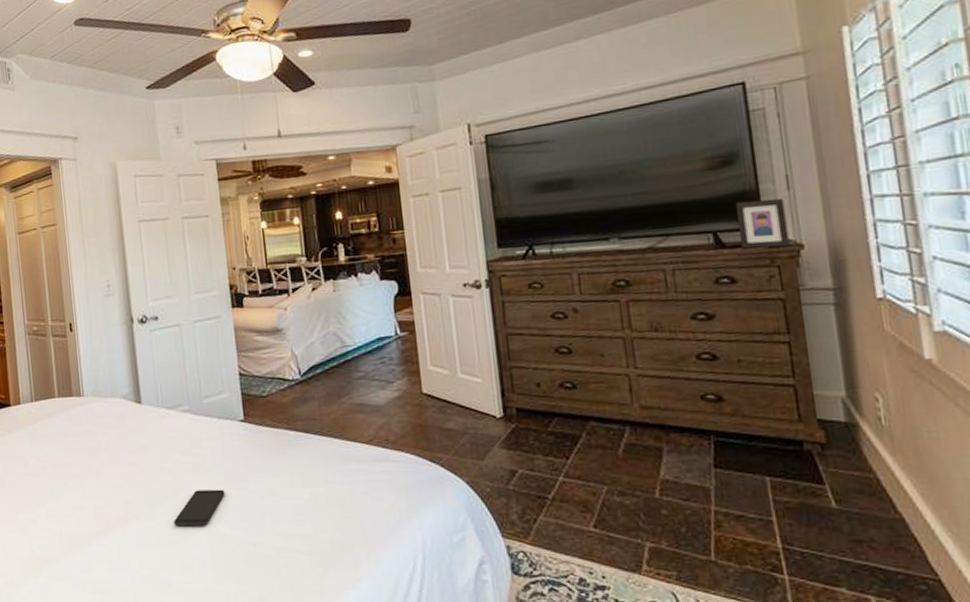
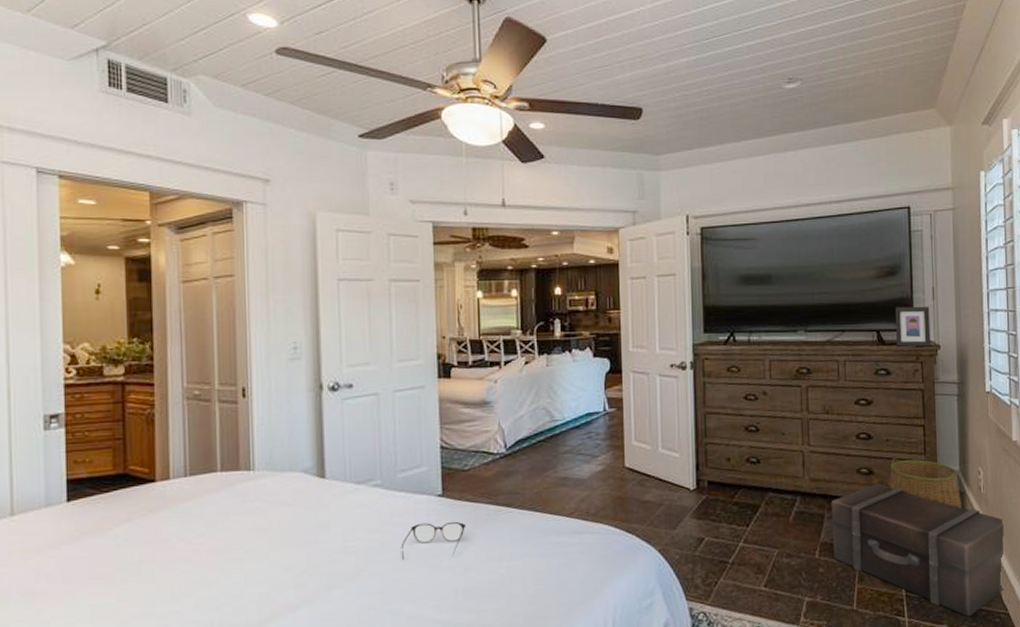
mobile phone: present [174,489,225,527] -> none [354,567,415,609]
spectacles: none [210,447,268,483] -> present [401,522,465,561]
suitcase: none [671,412,931,580] -> present [832,483,1005,617]
basket: none [745,382,855,444] -> present [889,458,962,508]

